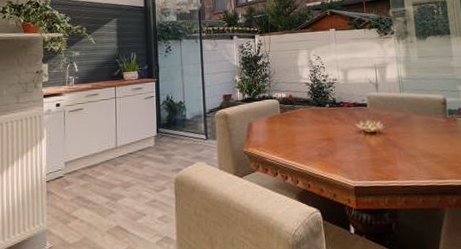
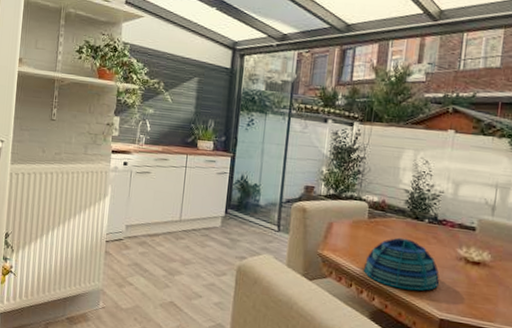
decorative bowl: none [285,123,348,168] -> present [364,237,439,291]

